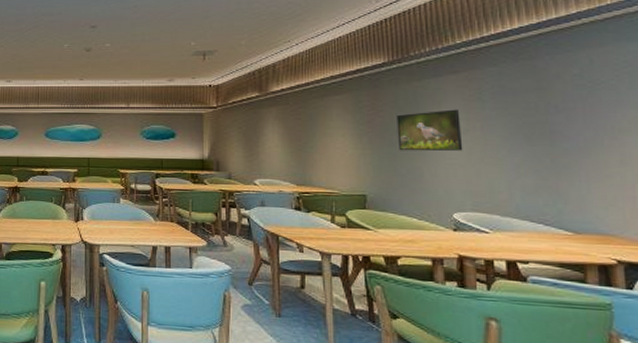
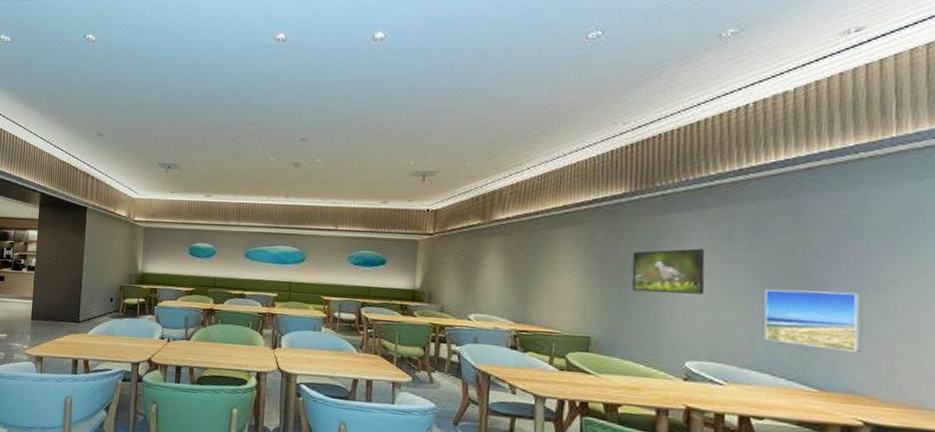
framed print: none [516,142,608,196] -> present [764,289,863,352]

